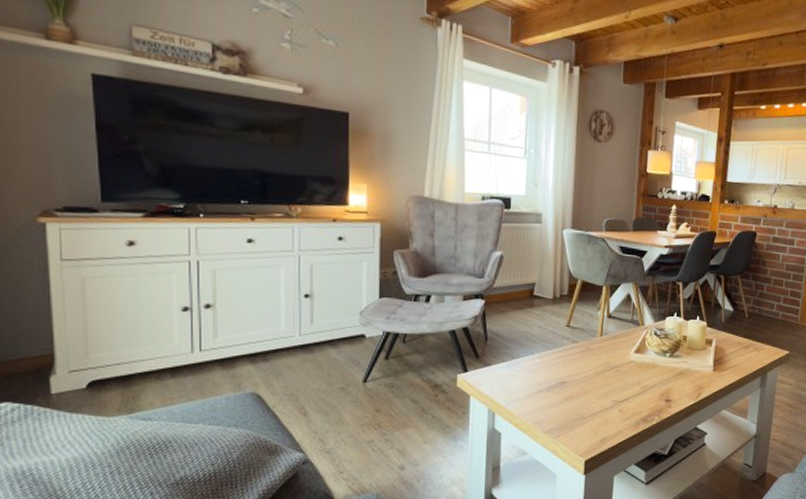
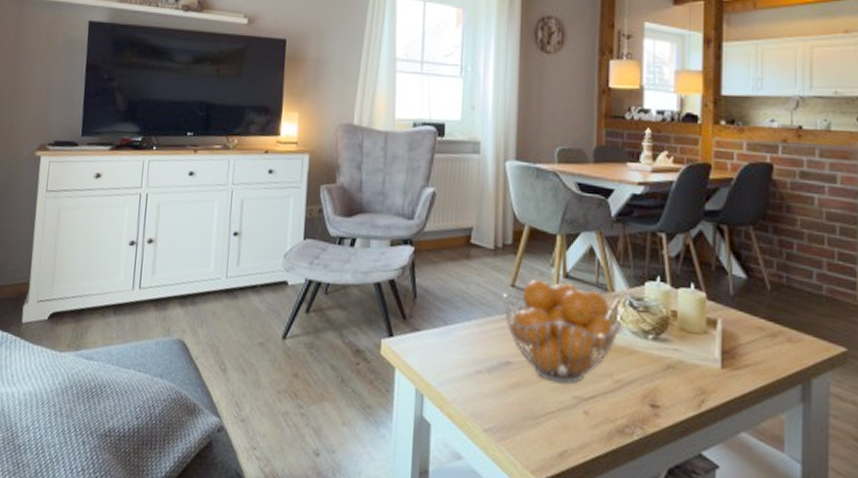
fruit basket: none [560,320,650,393] -> present [503,279,623,384]

